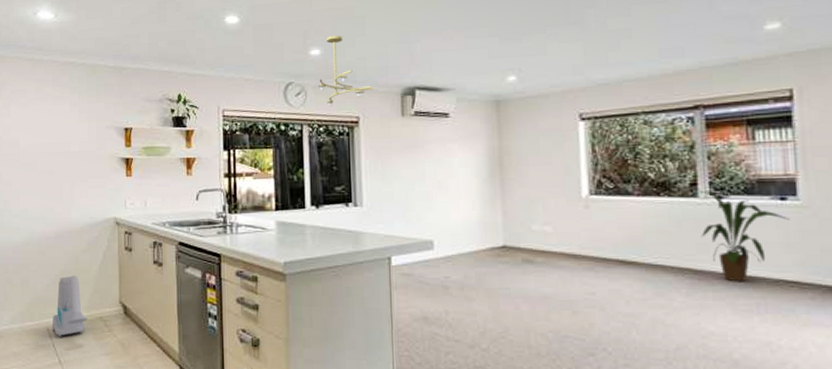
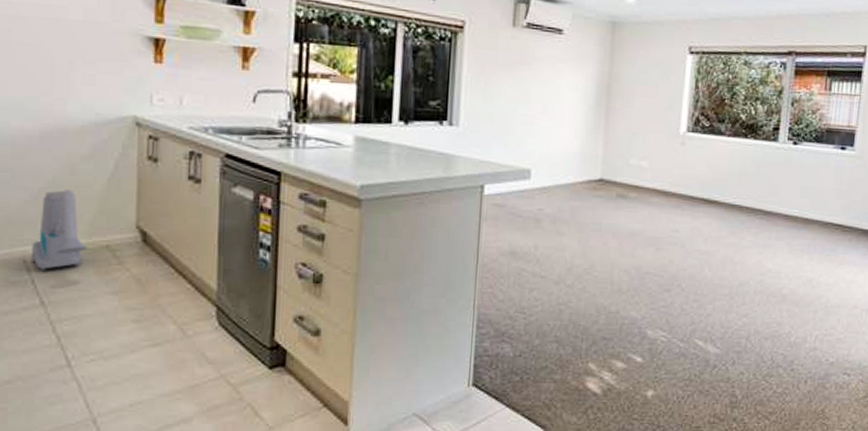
house plant: present [699,190,790,282] -> none [774,135,845,224]

